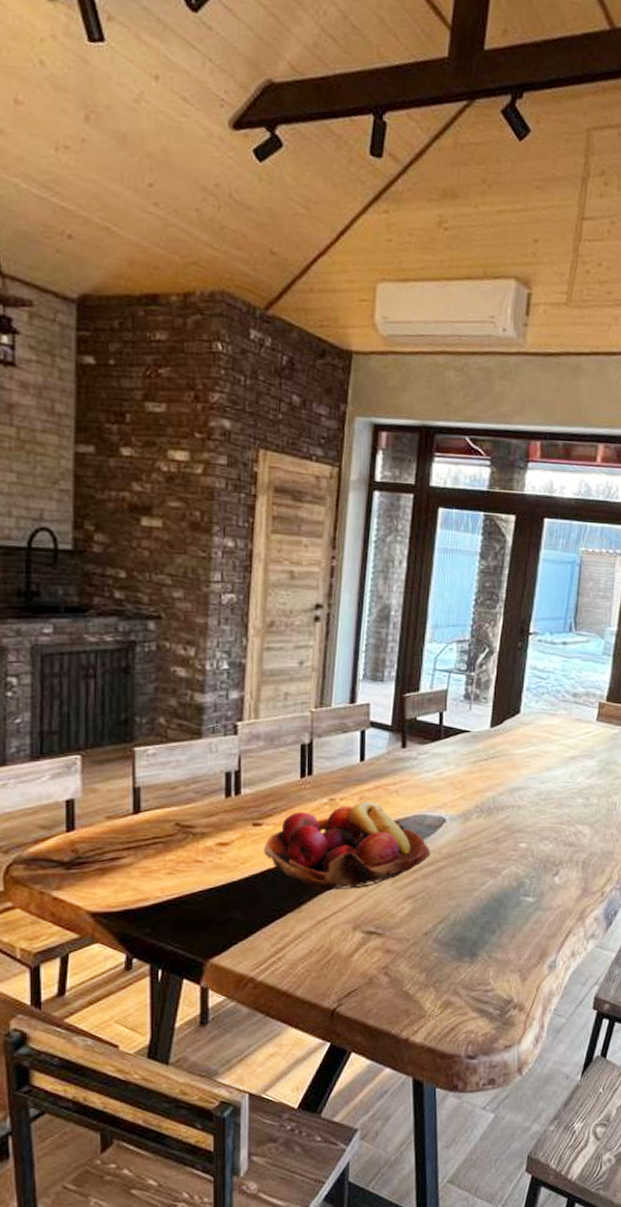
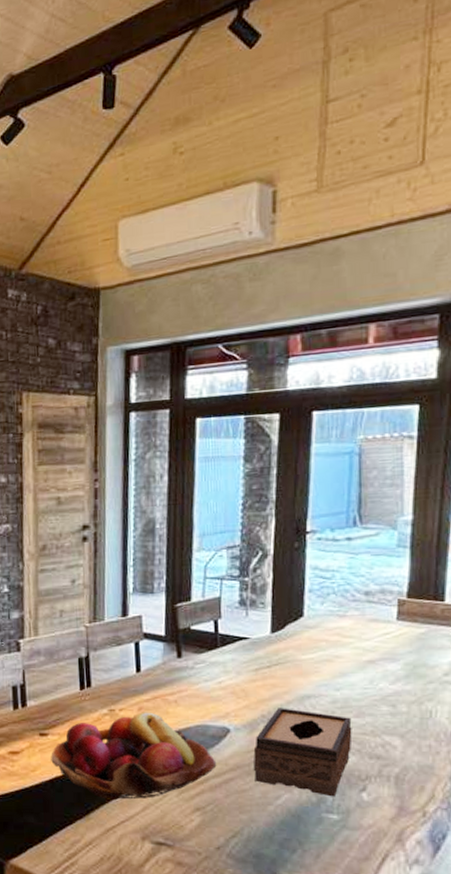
tissue box: none [463,799,552,881] -> present [253,708,352,797]

